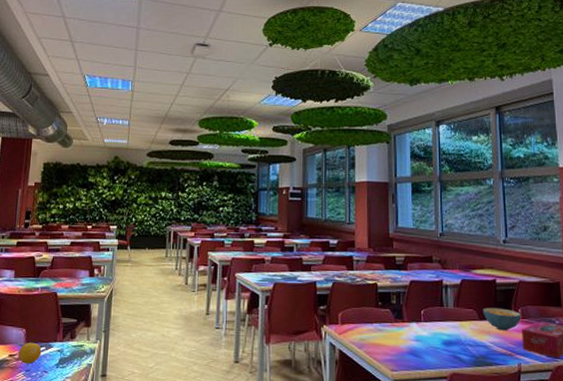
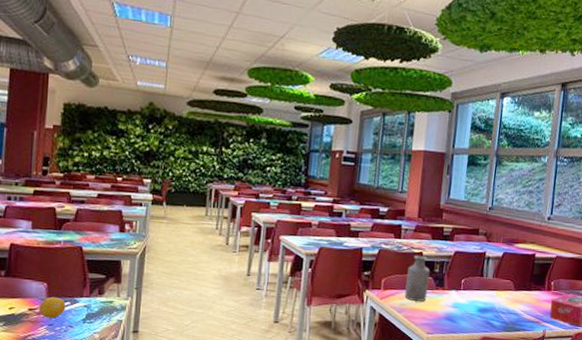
bottle: none [363,286,387,335] -> present [404,255,430,301]
cereal bowl: present [482,307,522,331] -> none [519,279,553,301]

